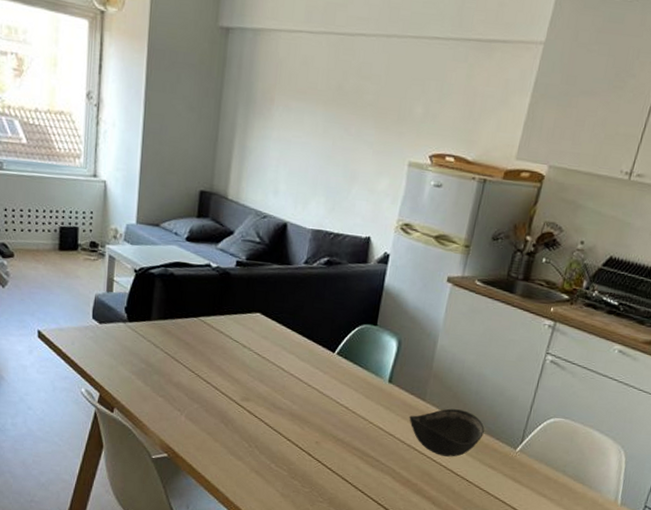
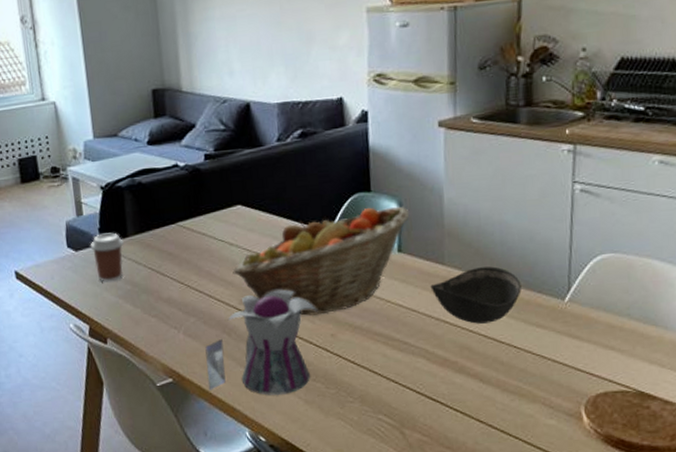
coffee cup: none [114,312,147,359] -> present [90,232,124,282]
teapot: none [198,394,309,486] -> present [205,289,319,395]
fruit basket: none [240,338,406,424] -> present [232,206,410,316]

